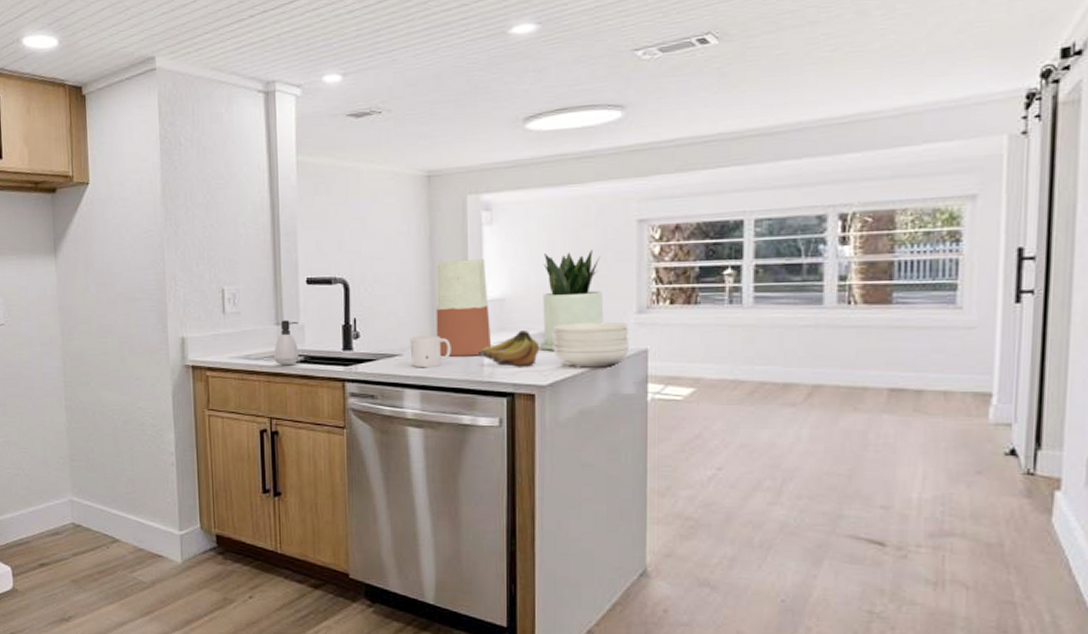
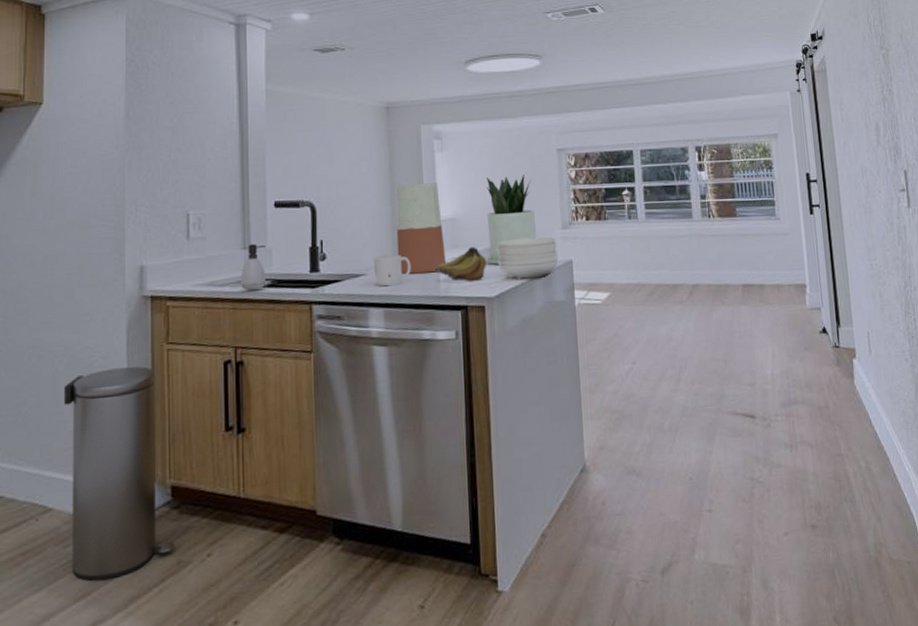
pedal bin: none [122,429,221,604] -> present [63,366,175,581]

